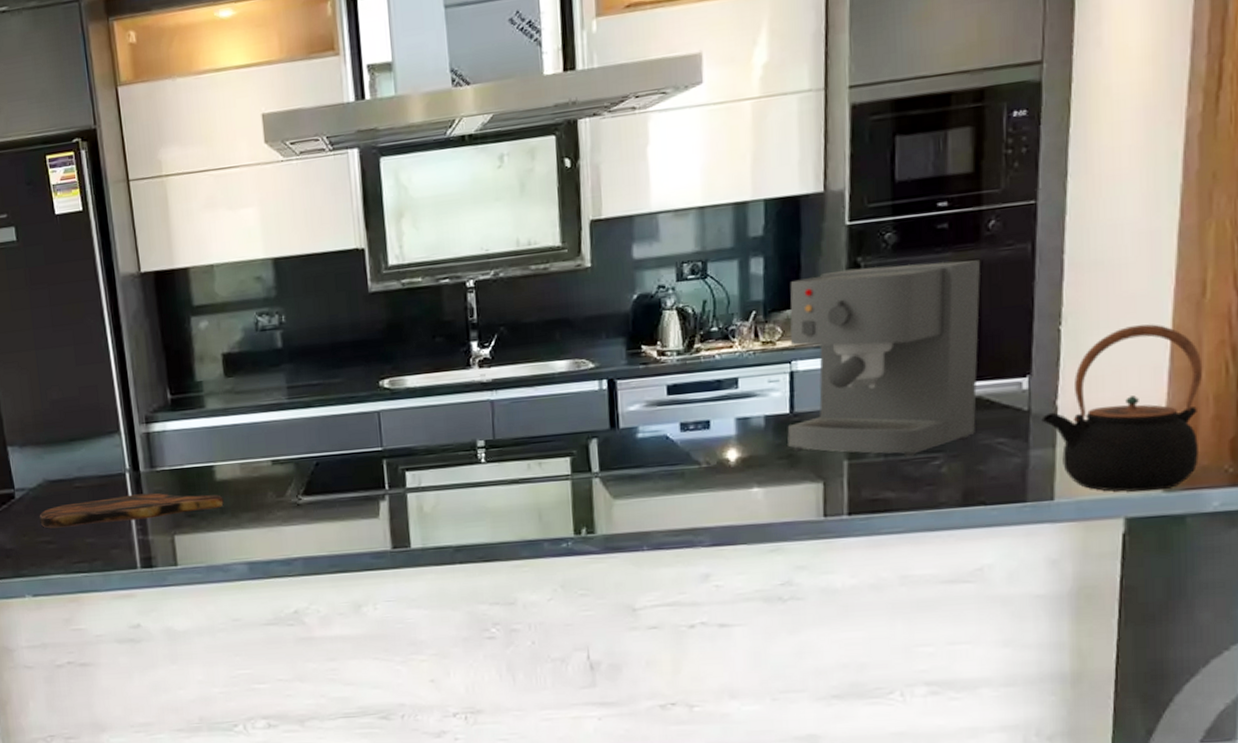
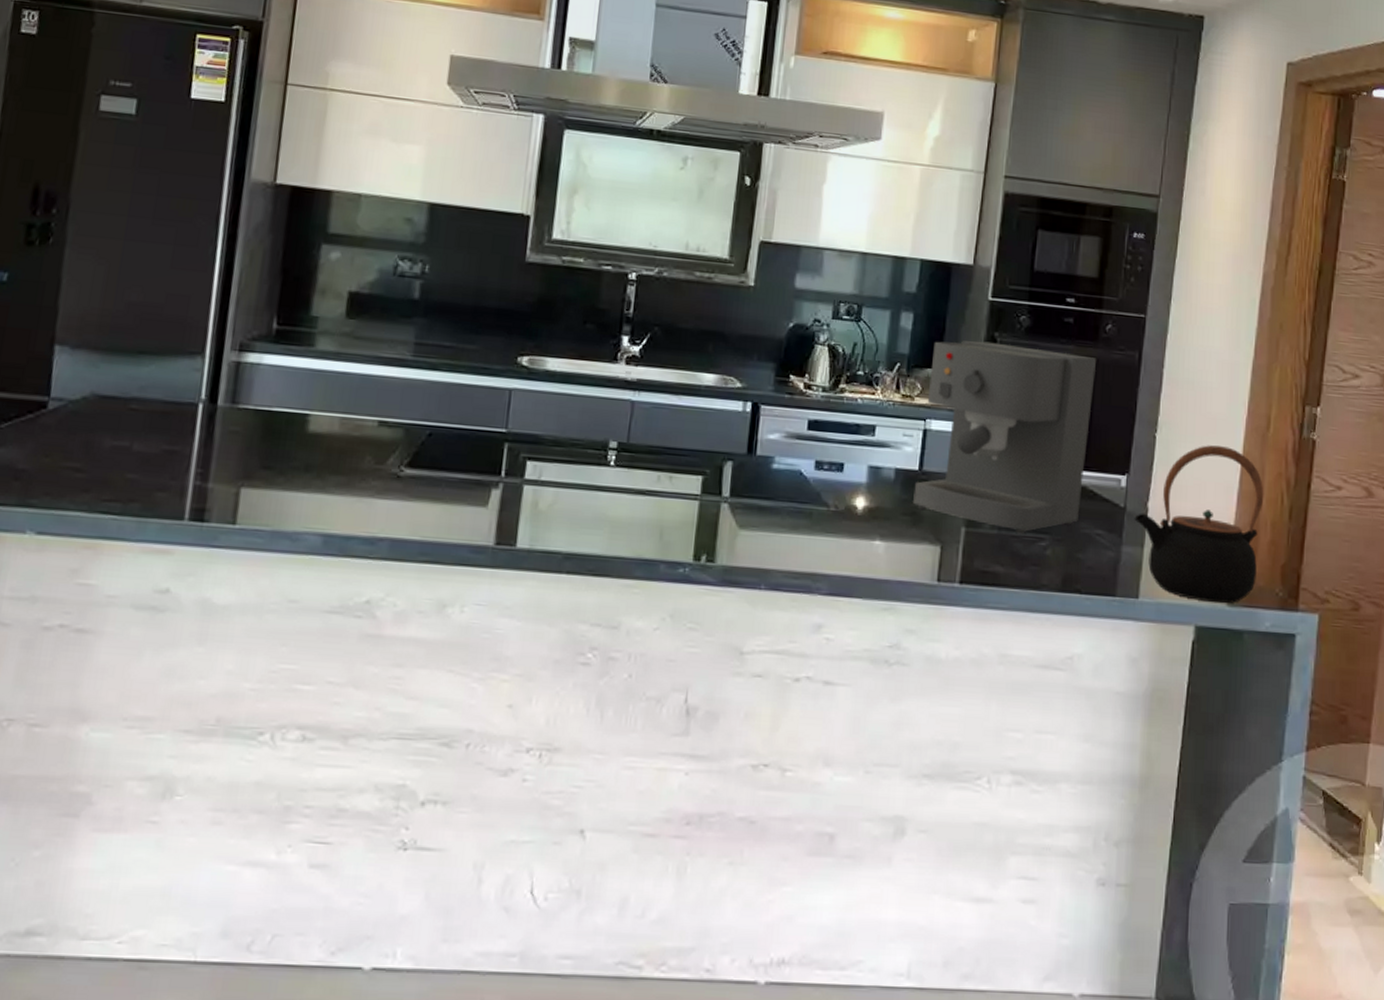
cutting board: present [39,492,224,529] -> none [71,427,312,465]

